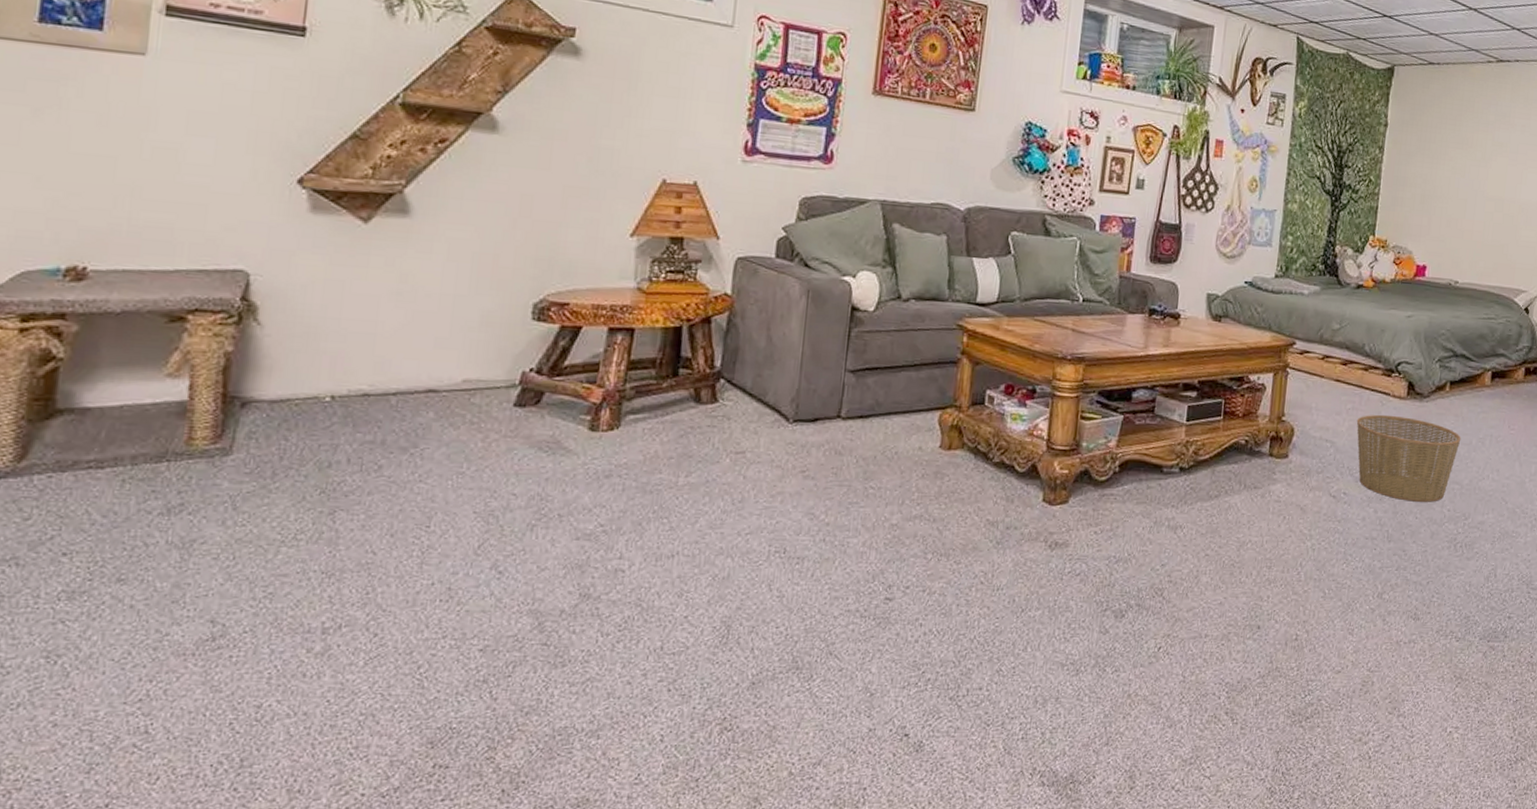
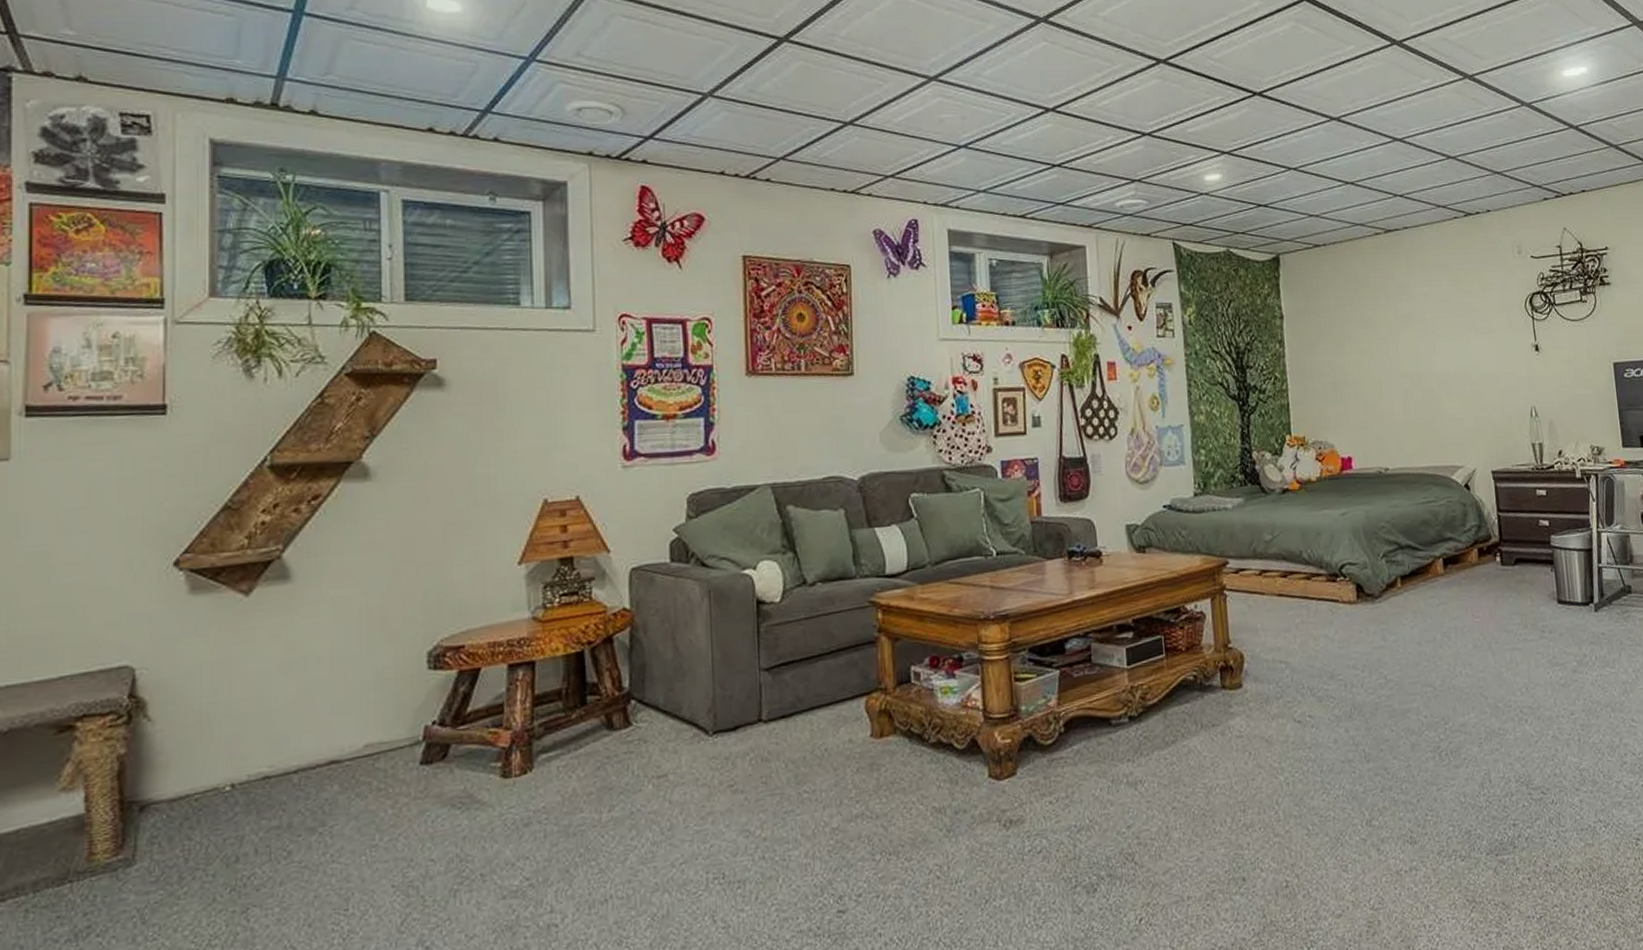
basket: present [1356,414,1461,502] -> none [1308,622,1424,714]

